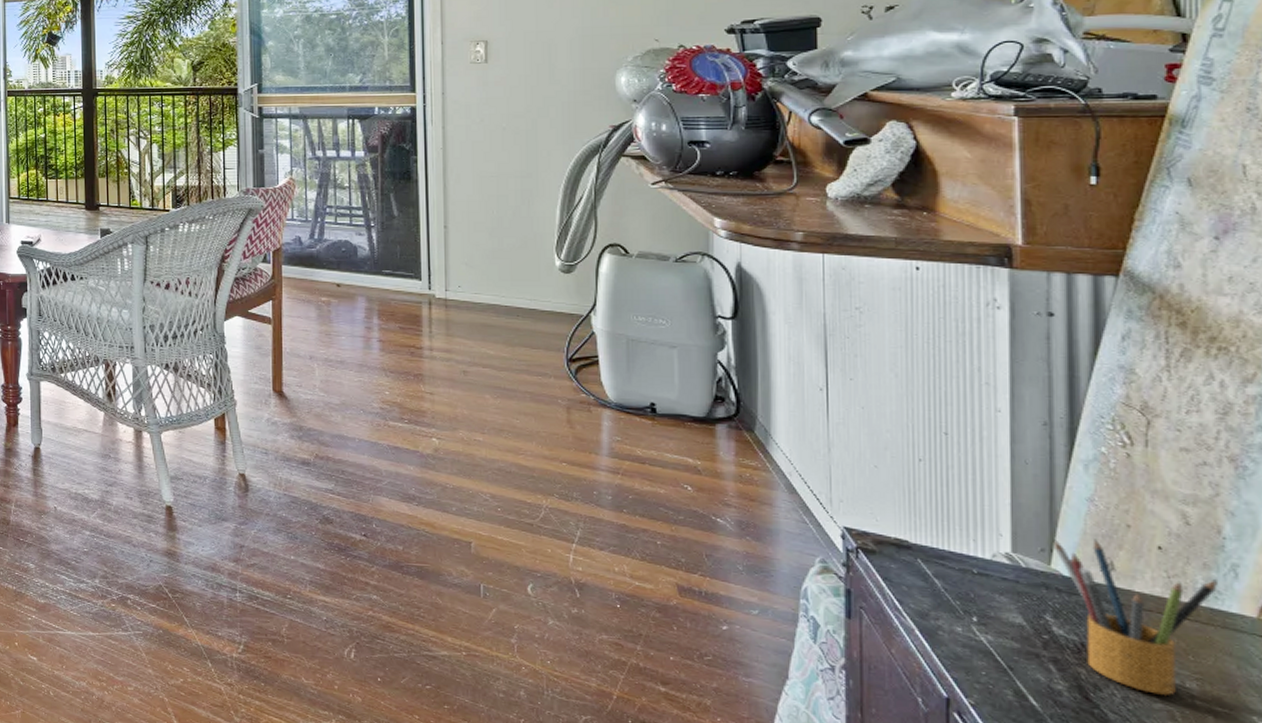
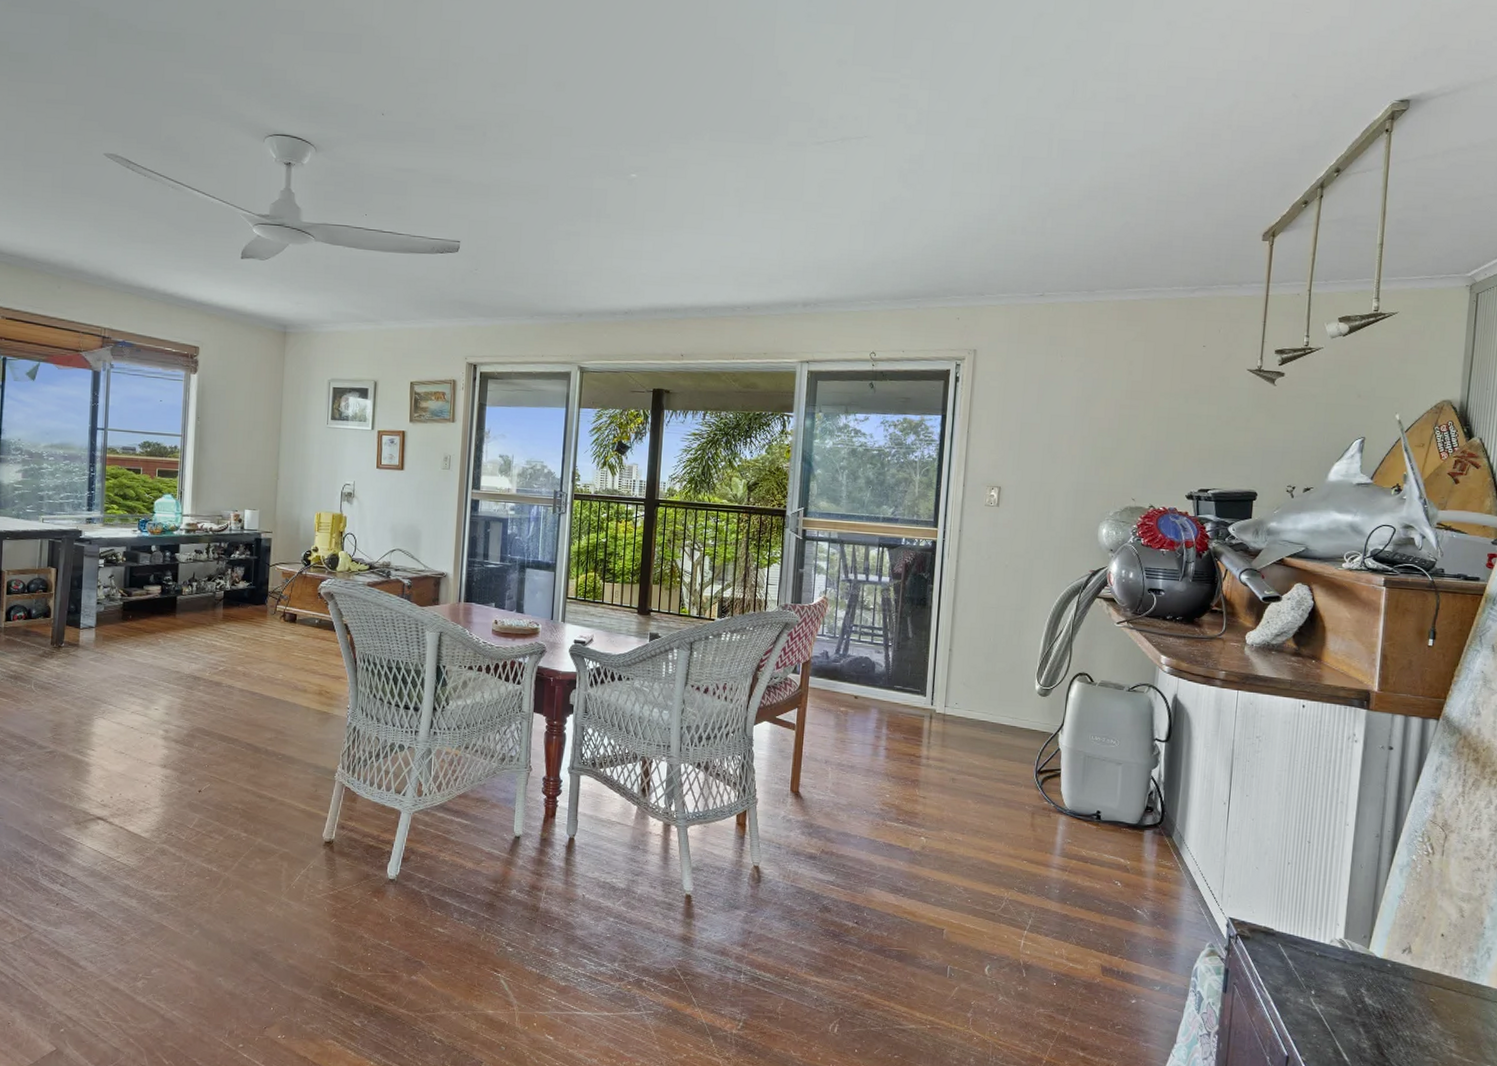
pencil box: present [1053,539,1217,697] -> none [1372,928,1477,1051]

